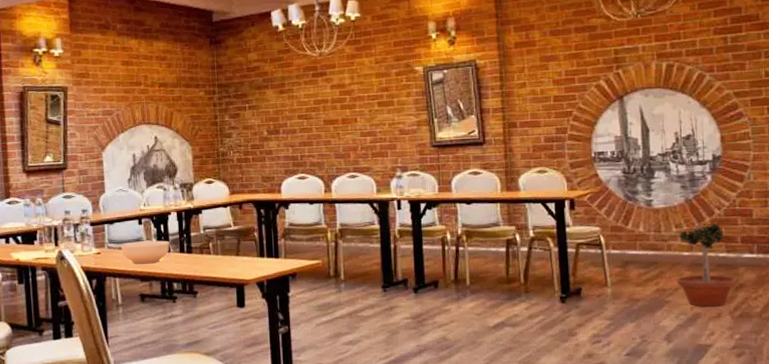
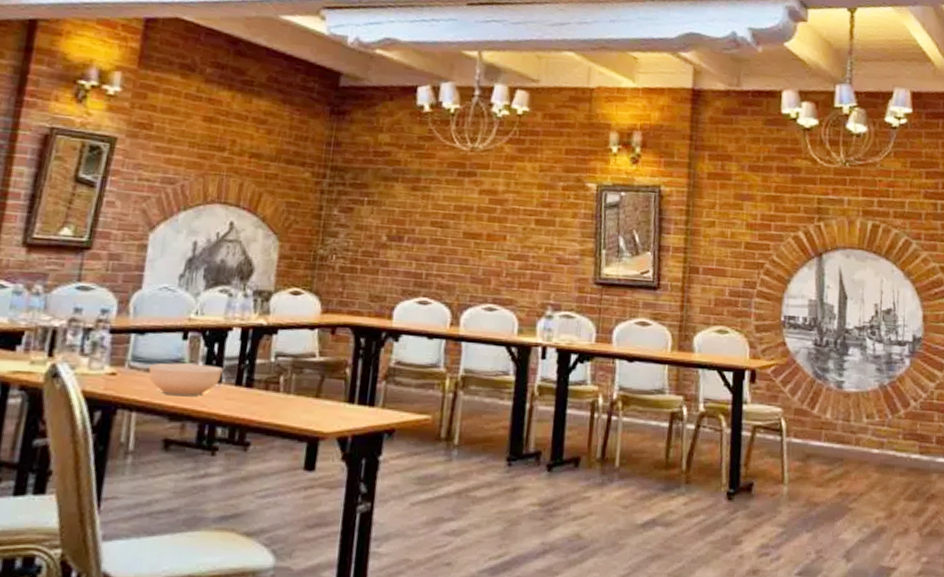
potted tree: present [676,219,736,307] -> none [862,410,928,520]

